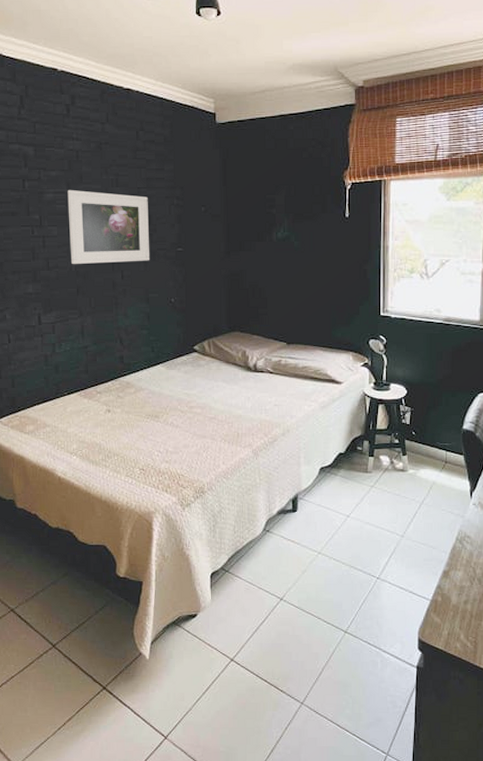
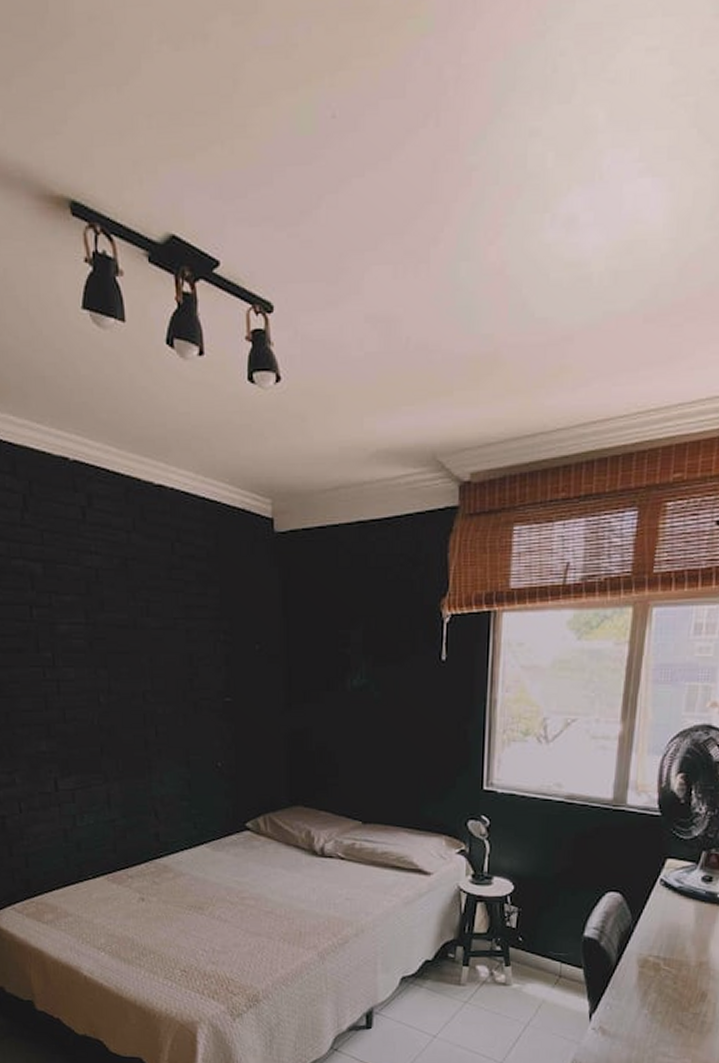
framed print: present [67,189,150,265] -> none [85,619,191,717]

